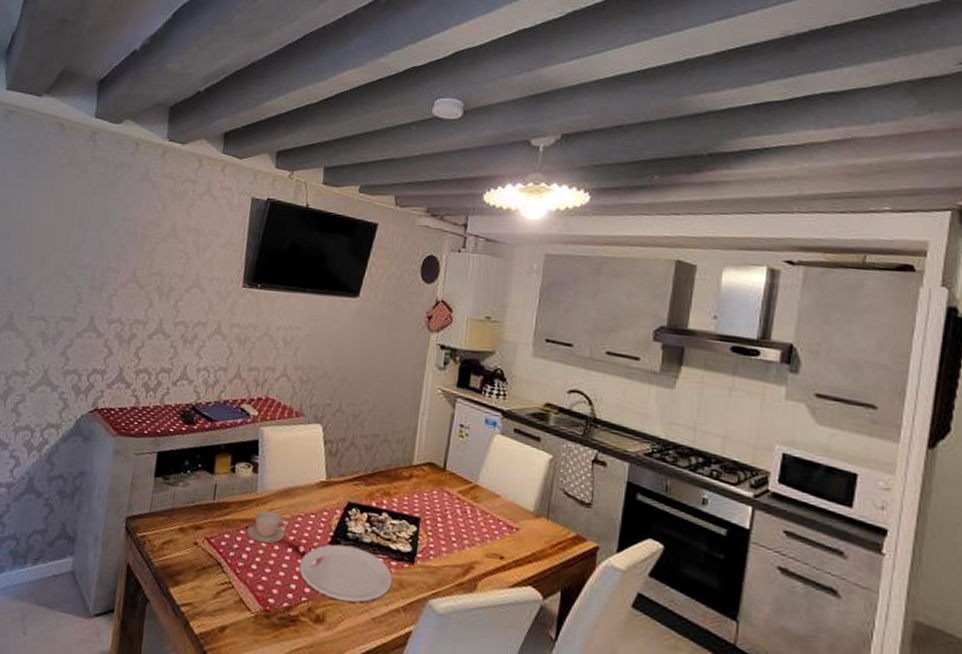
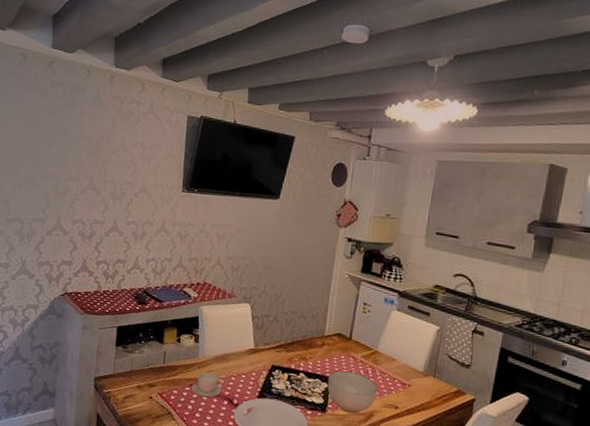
bowl: none [416,509,479,566] -> present [327,370,378,414]

